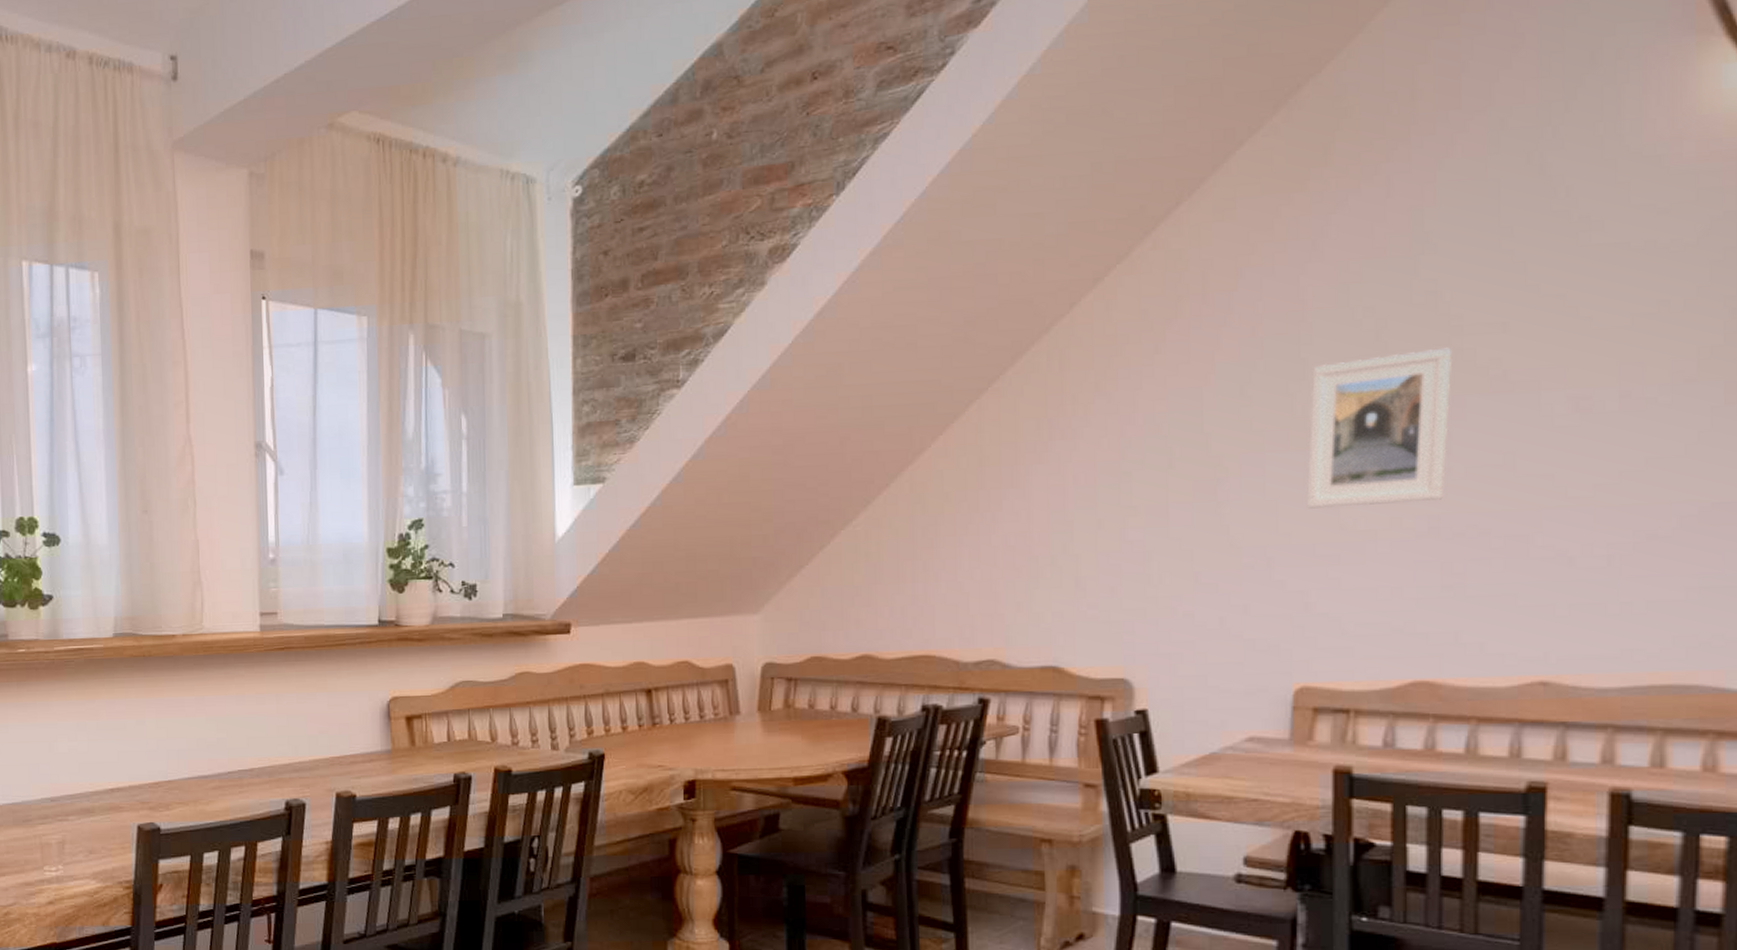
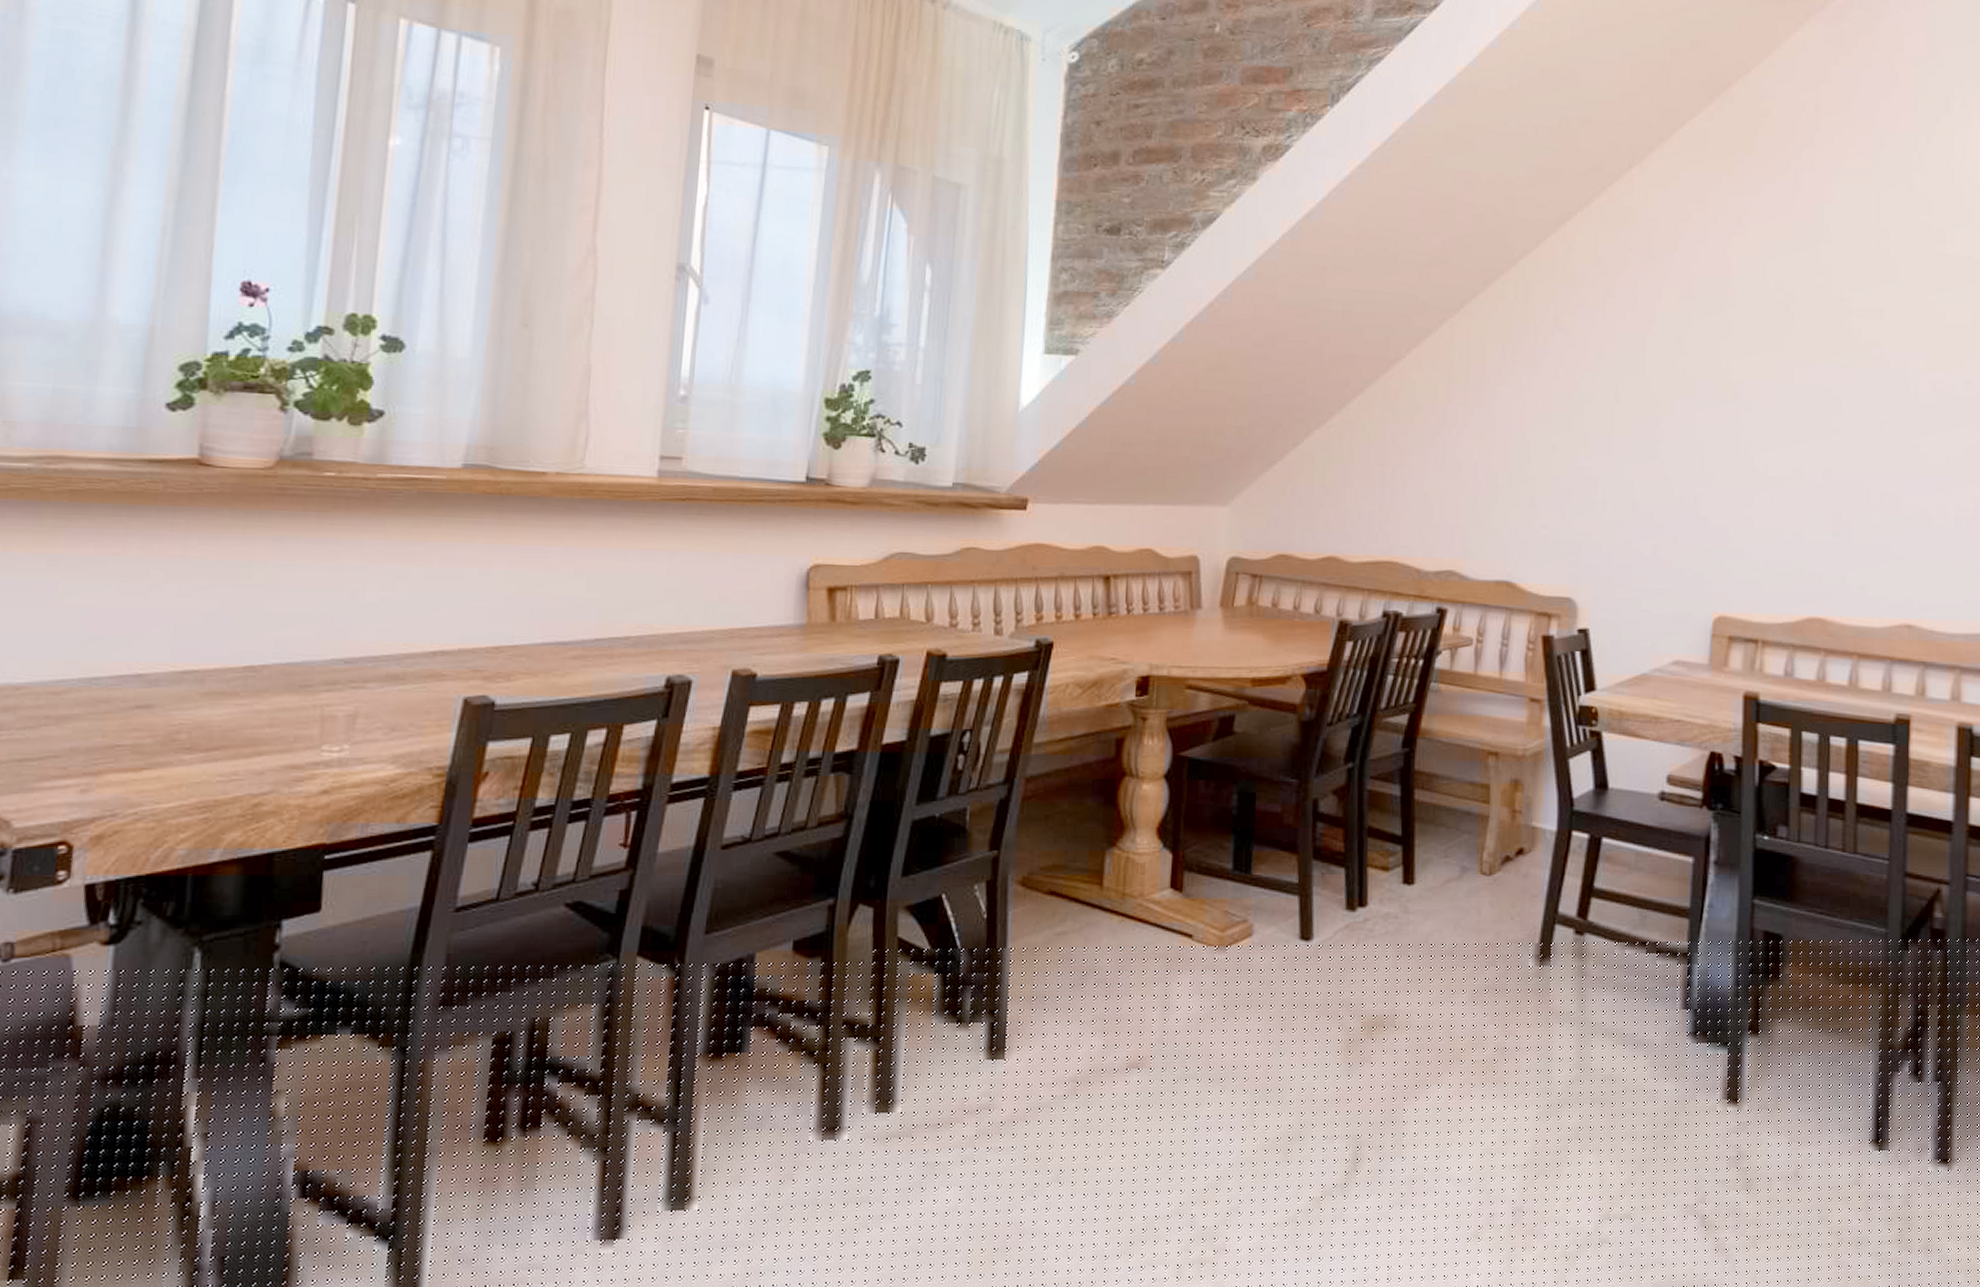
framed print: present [1306,347,1453,509] -> none [1727,324,1843,458]

